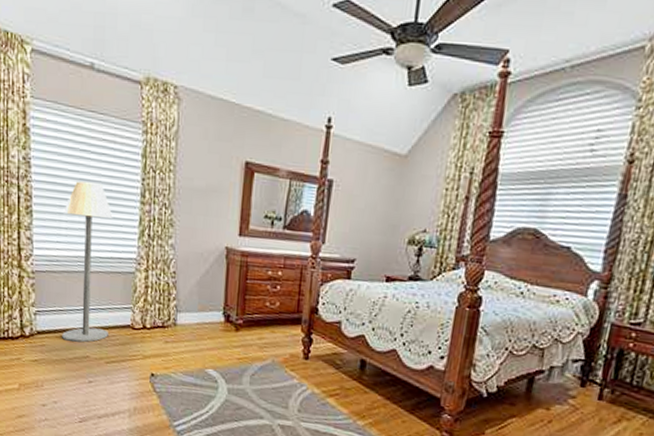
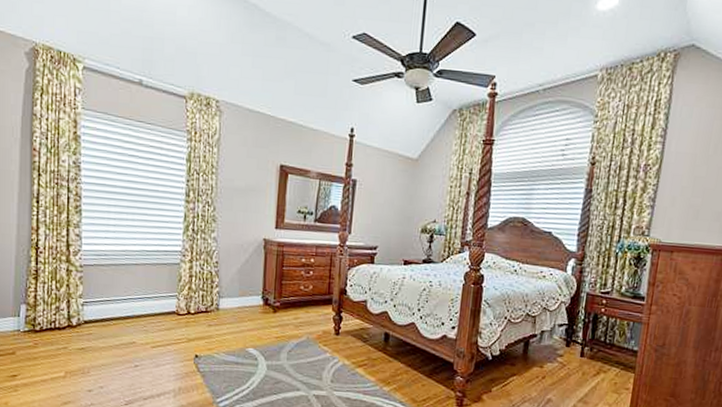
floor lamp: present [62,181,113,343] -> none [109,183,160,330]

